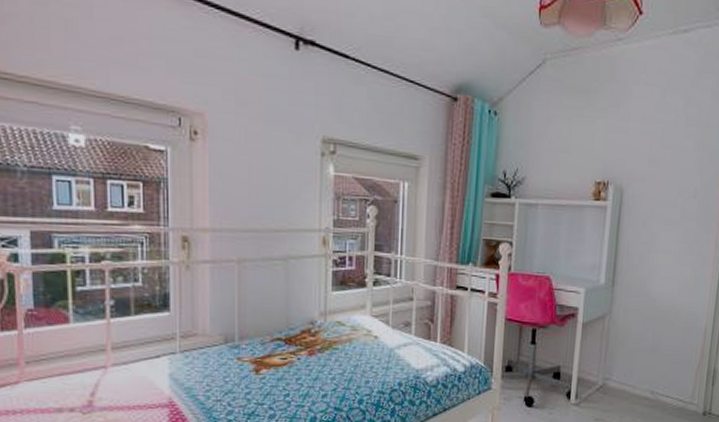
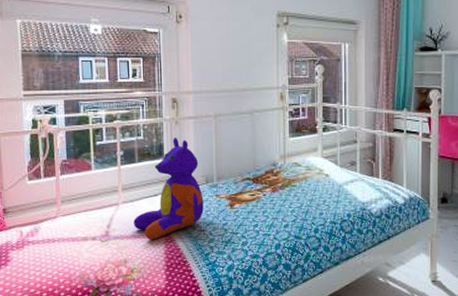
stuffed bear: none [127,286,221,412] -> present [133,138,204,240]

